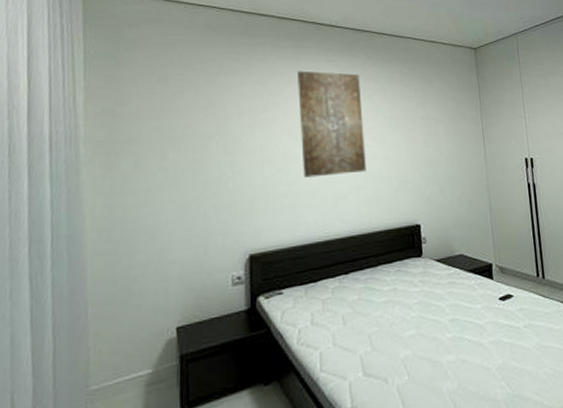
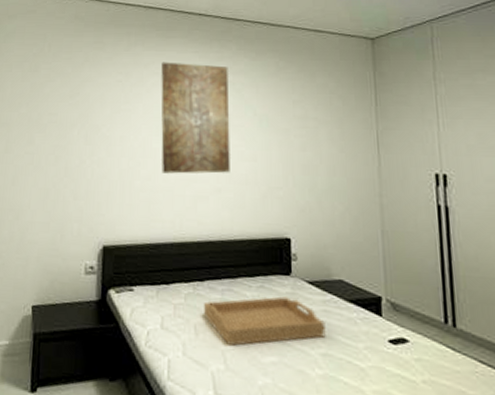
serving tray: none [350,276,452,328] -> present [204,296,326,346]

